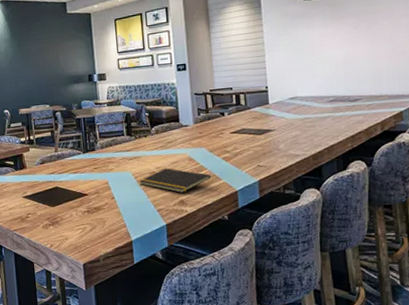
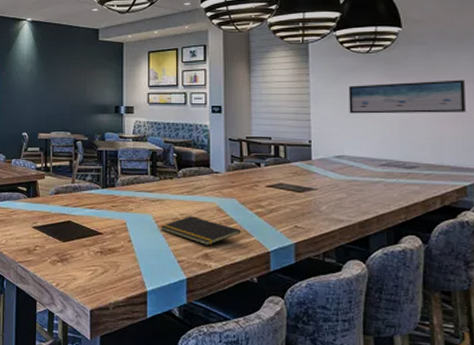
wall art: none [298,15,400,58] -> present [348,80,466,114]

